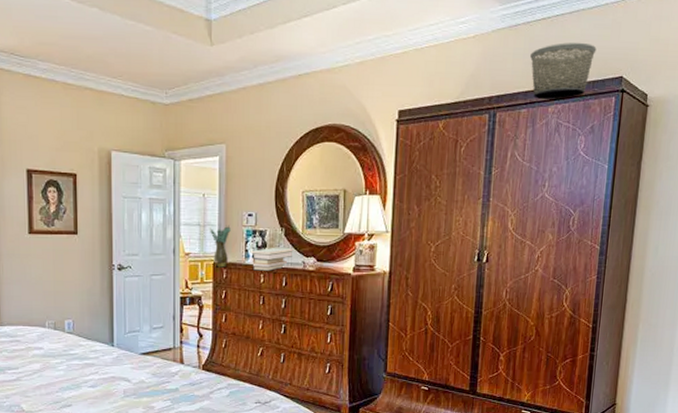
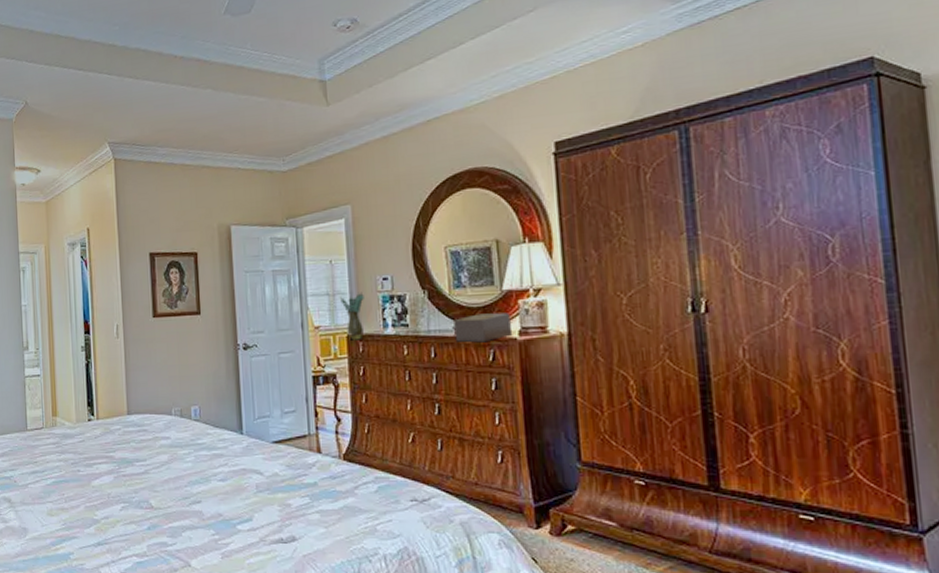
books: present [250,248,293,271] -> none [388,313,441,342]
jewelry box: none [303,251,349,276] -> present [454,312,513,343]
basket: present [530,42,597,101] -> none [726,25,825,104]

